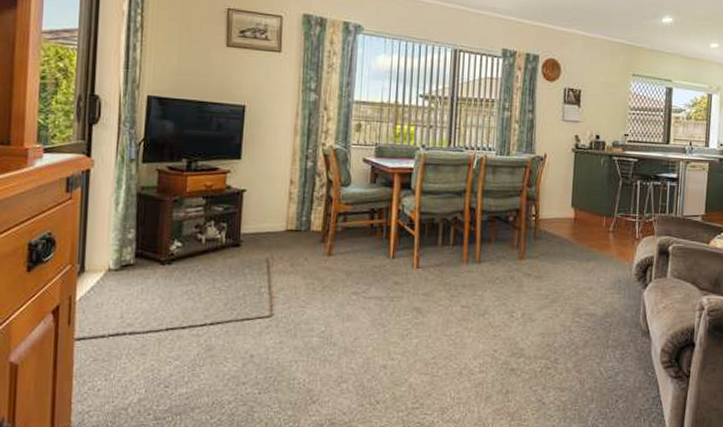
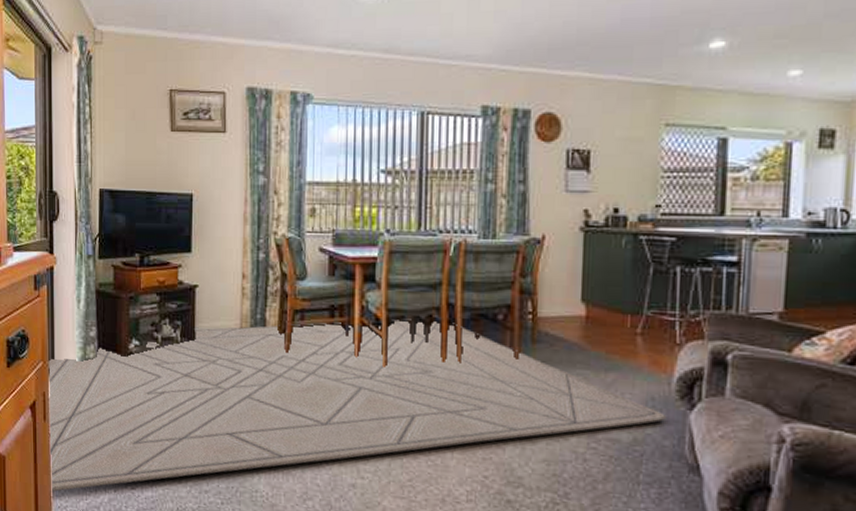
rug: none [70,220,629,398] -> present [50,319,667,492]

